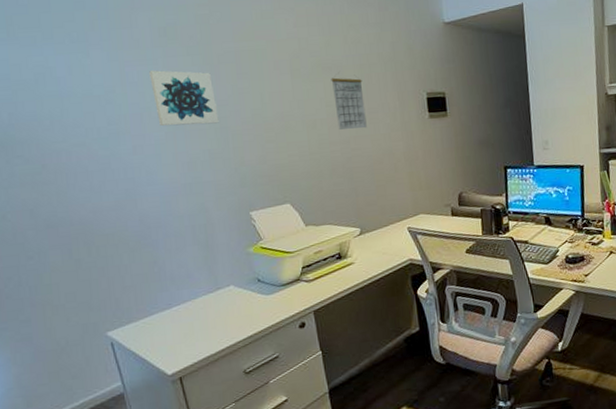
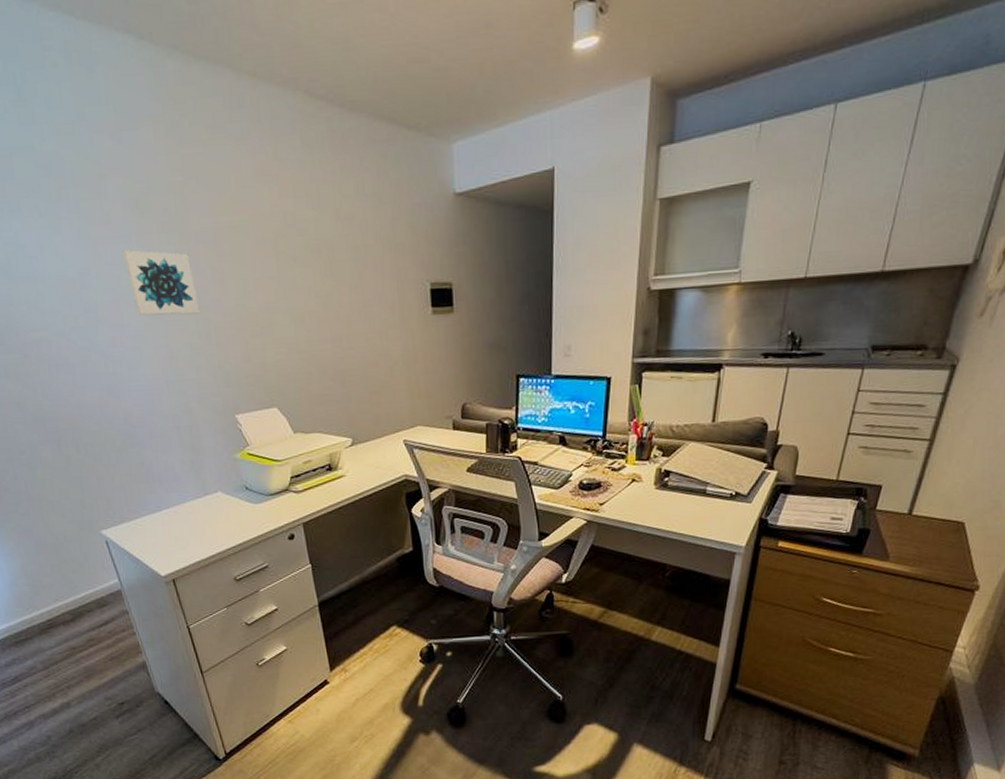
calendar: present [331,77,367,130] -> none [321,262,361,325]

